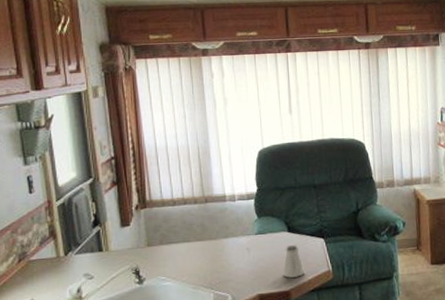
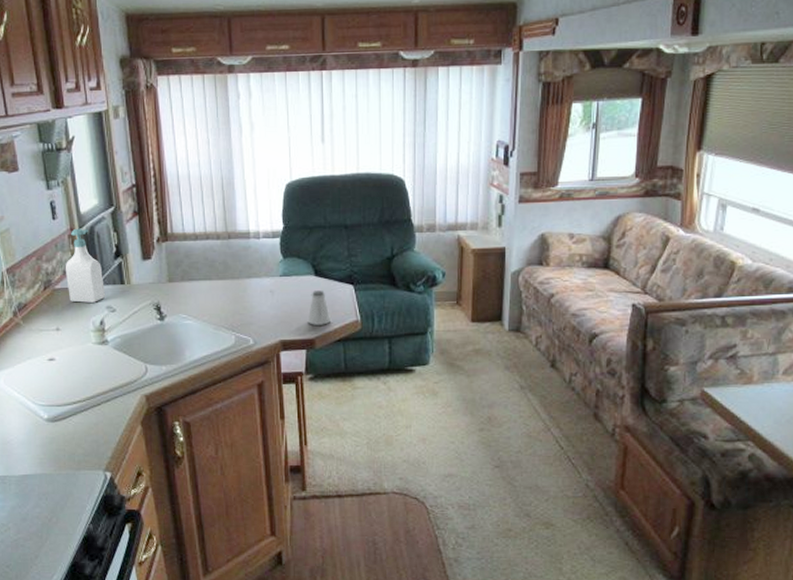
soap bottle: none [41,200,84,272] -> present [65,228,106,303]

